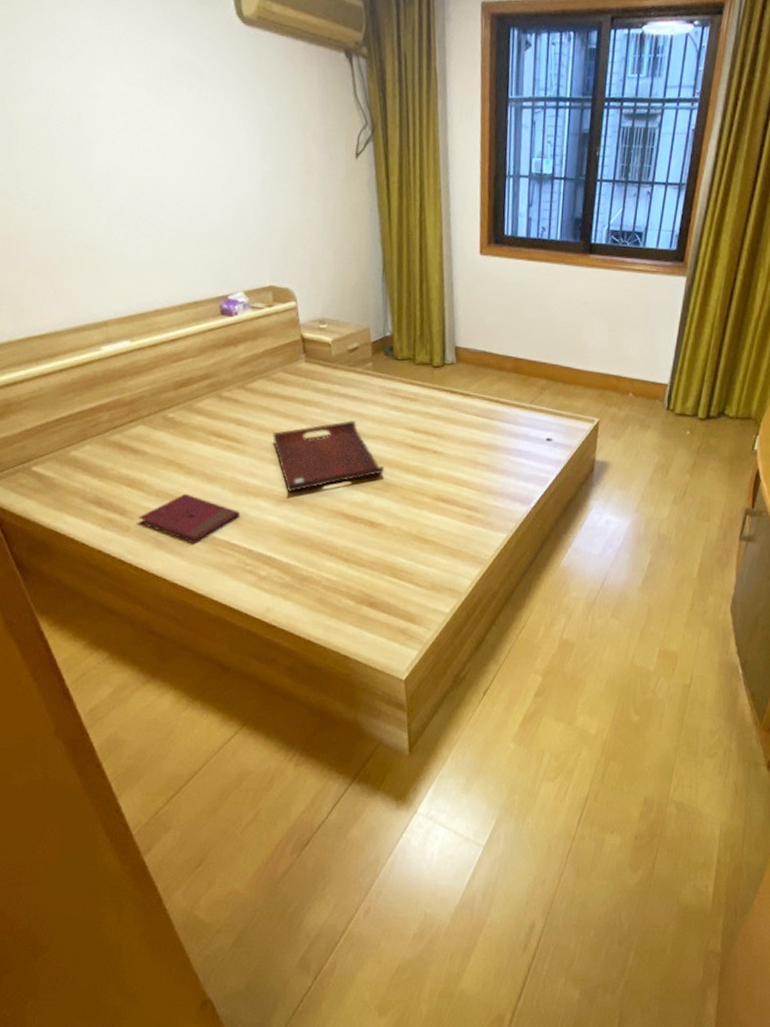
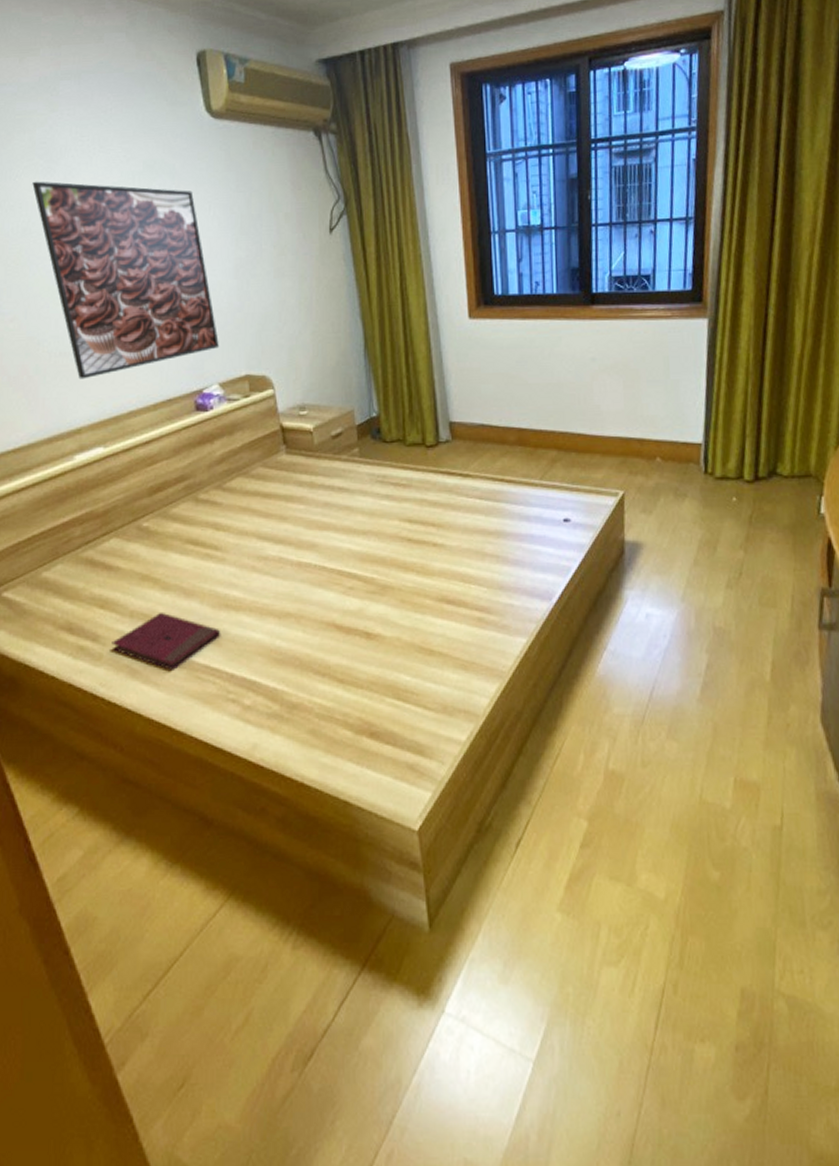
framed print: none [53,65,245,275] -> present [32,181,219,380]
serving tray: present [273,420,384,492] -> none [254,515,378,603]

